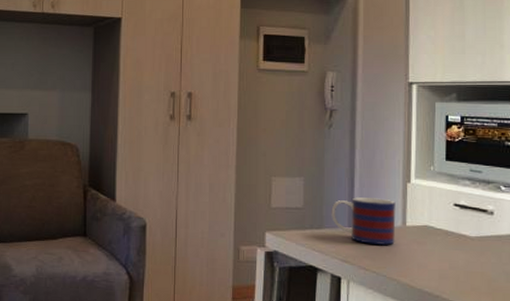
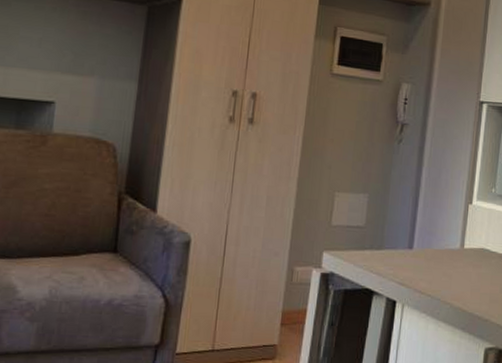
mug: present [331,197,396,246] -> none [392,217,456,268]

